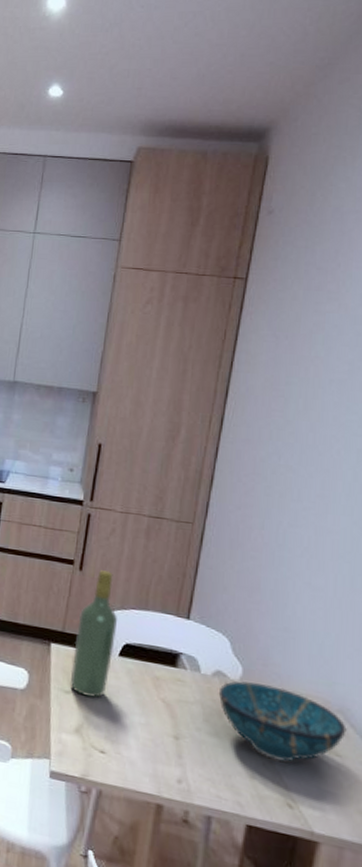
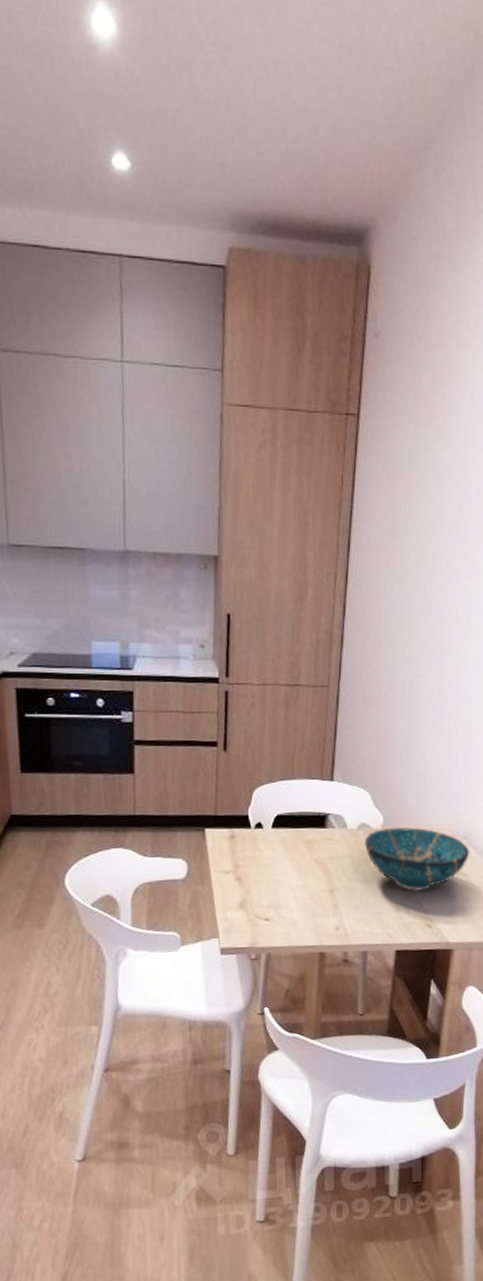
wine bottle: present [70,570,117,698] -> none [228,747,267,873]

